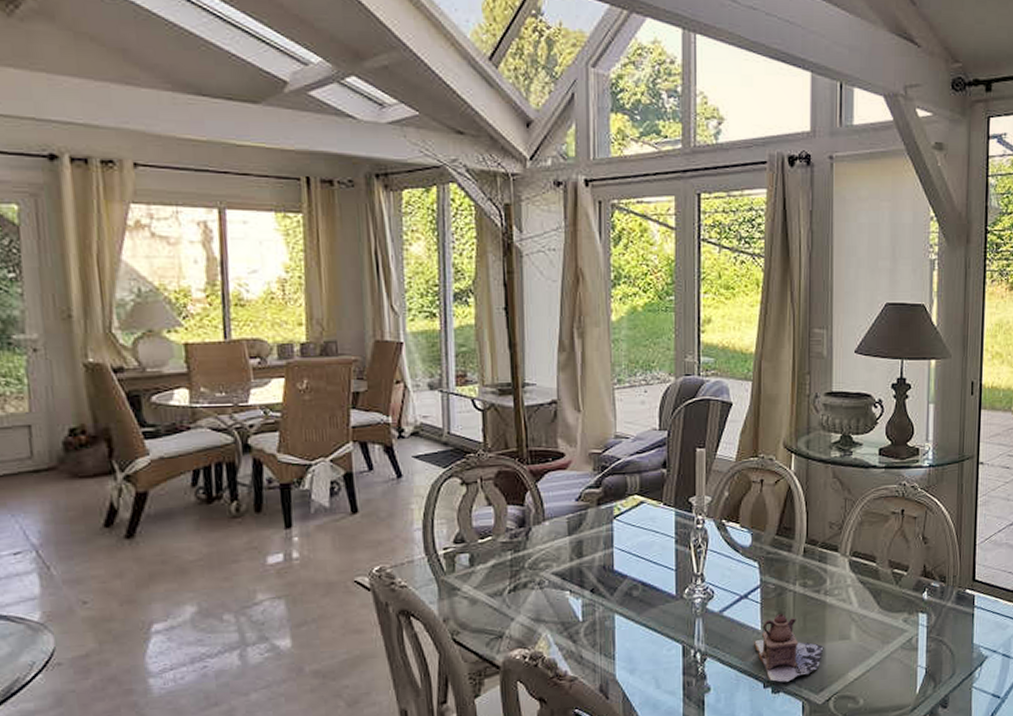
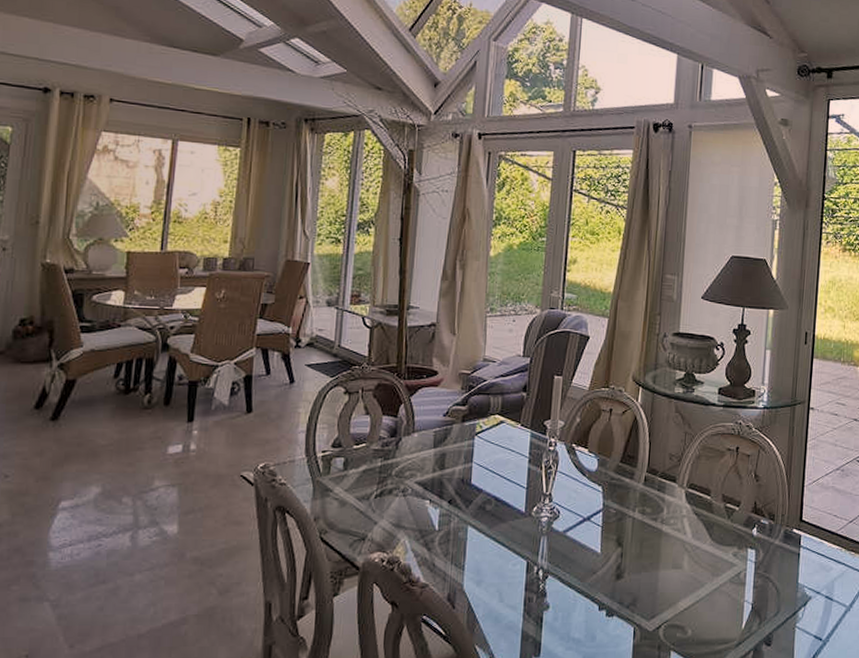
teapot: present [754,613,824,682] -> none [593,537,658,606]

